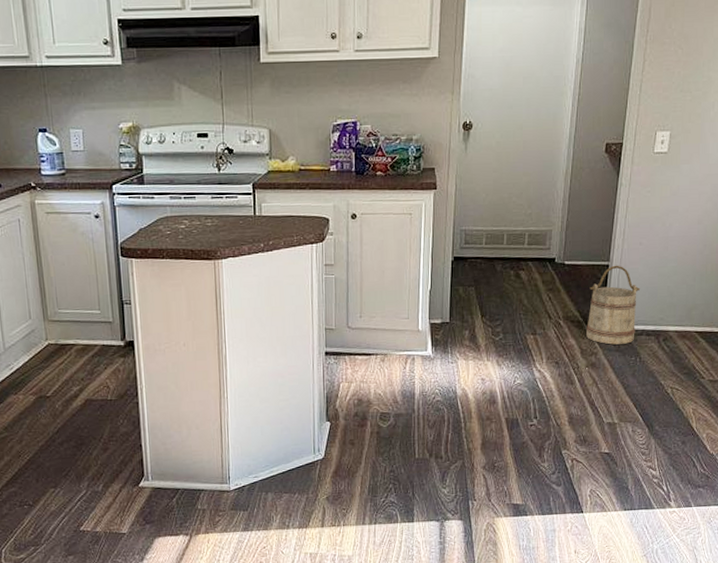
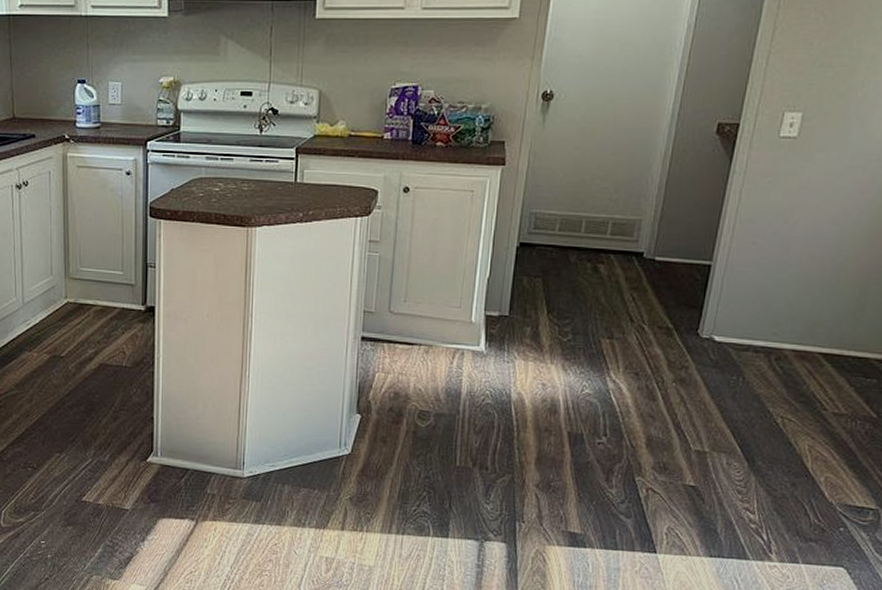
bucket: present [585,265,641,345] -> none [675,266,751,360]

